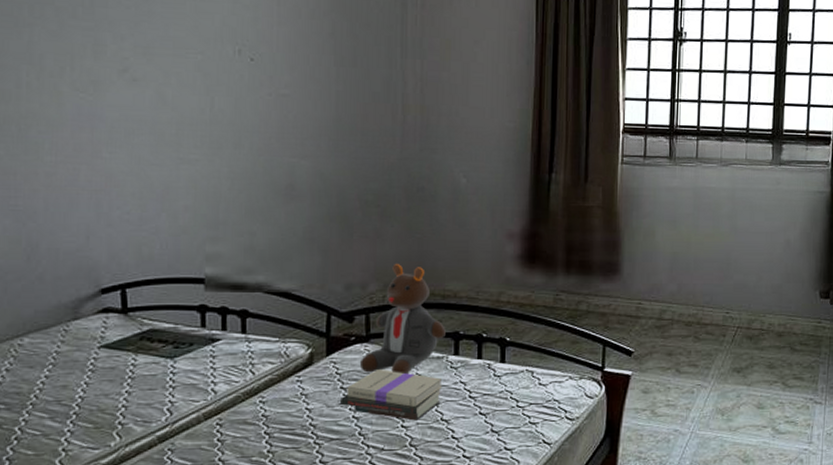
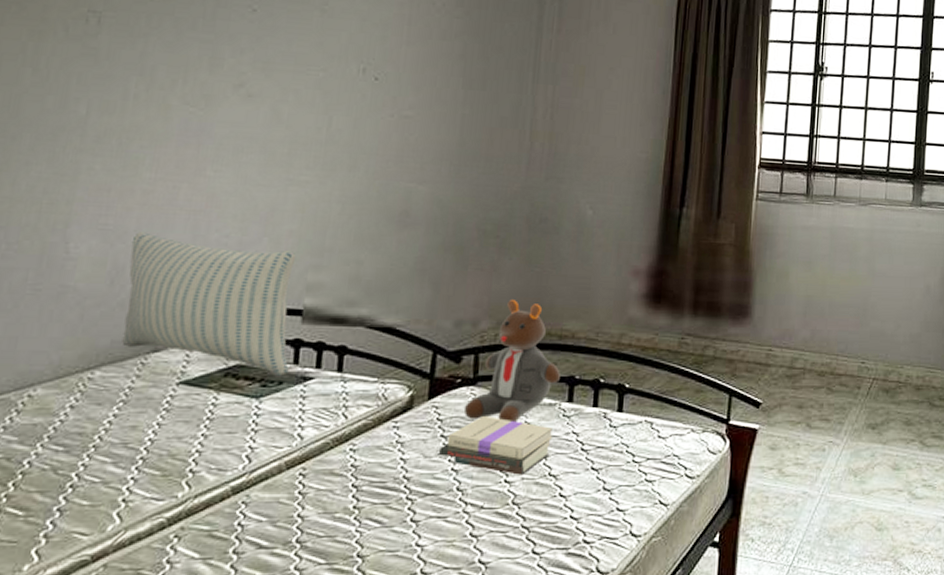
pillow: none [40,210,198,338] -> present [122,230,296,376]

